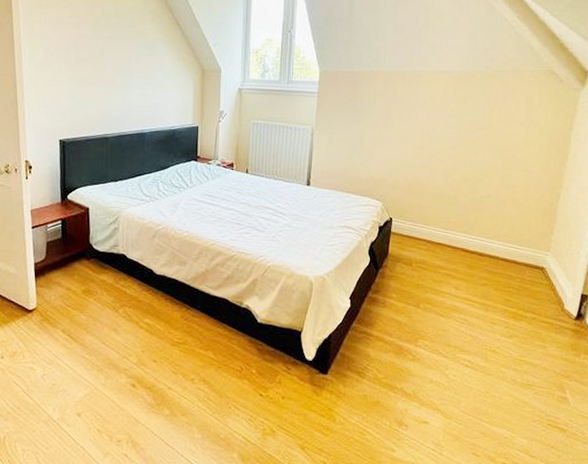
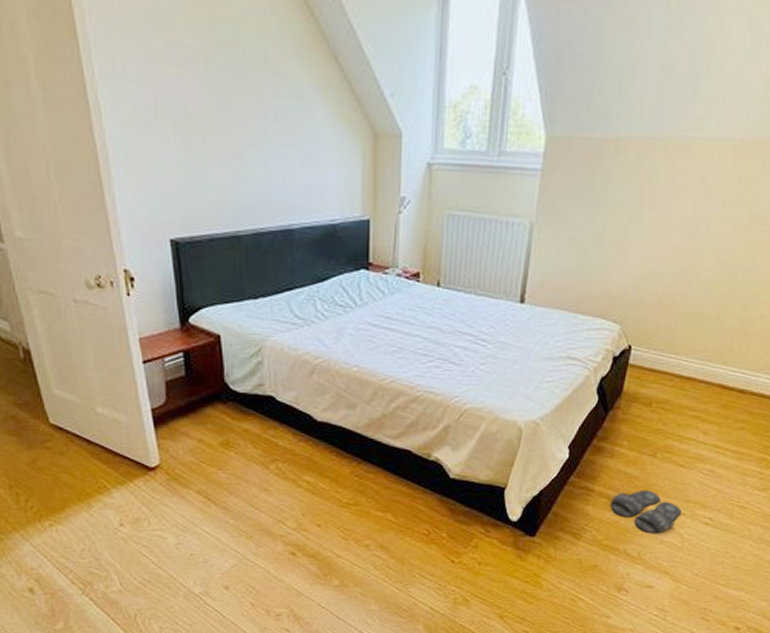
slippers: none [387,335,444,374] -> present [611,490,681,534]

